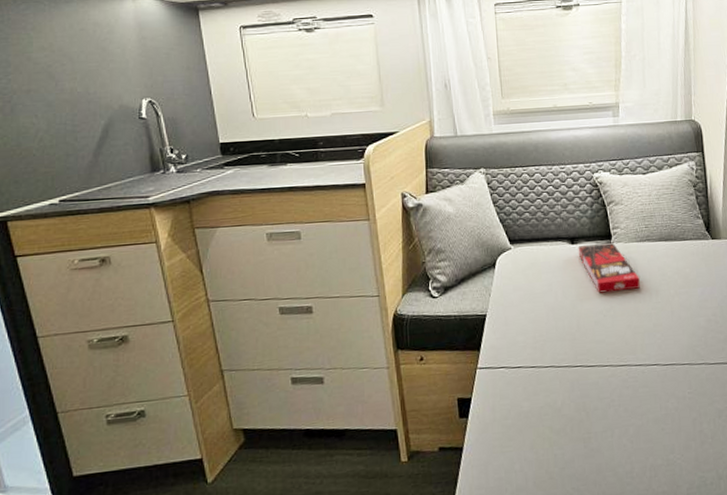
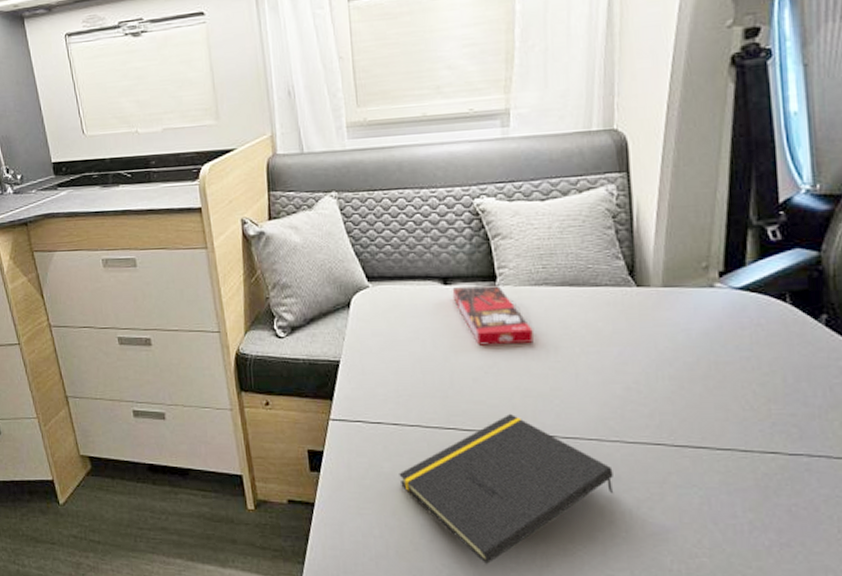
notepad: none [536,348,702,483] -> present [399,413,614,565]

